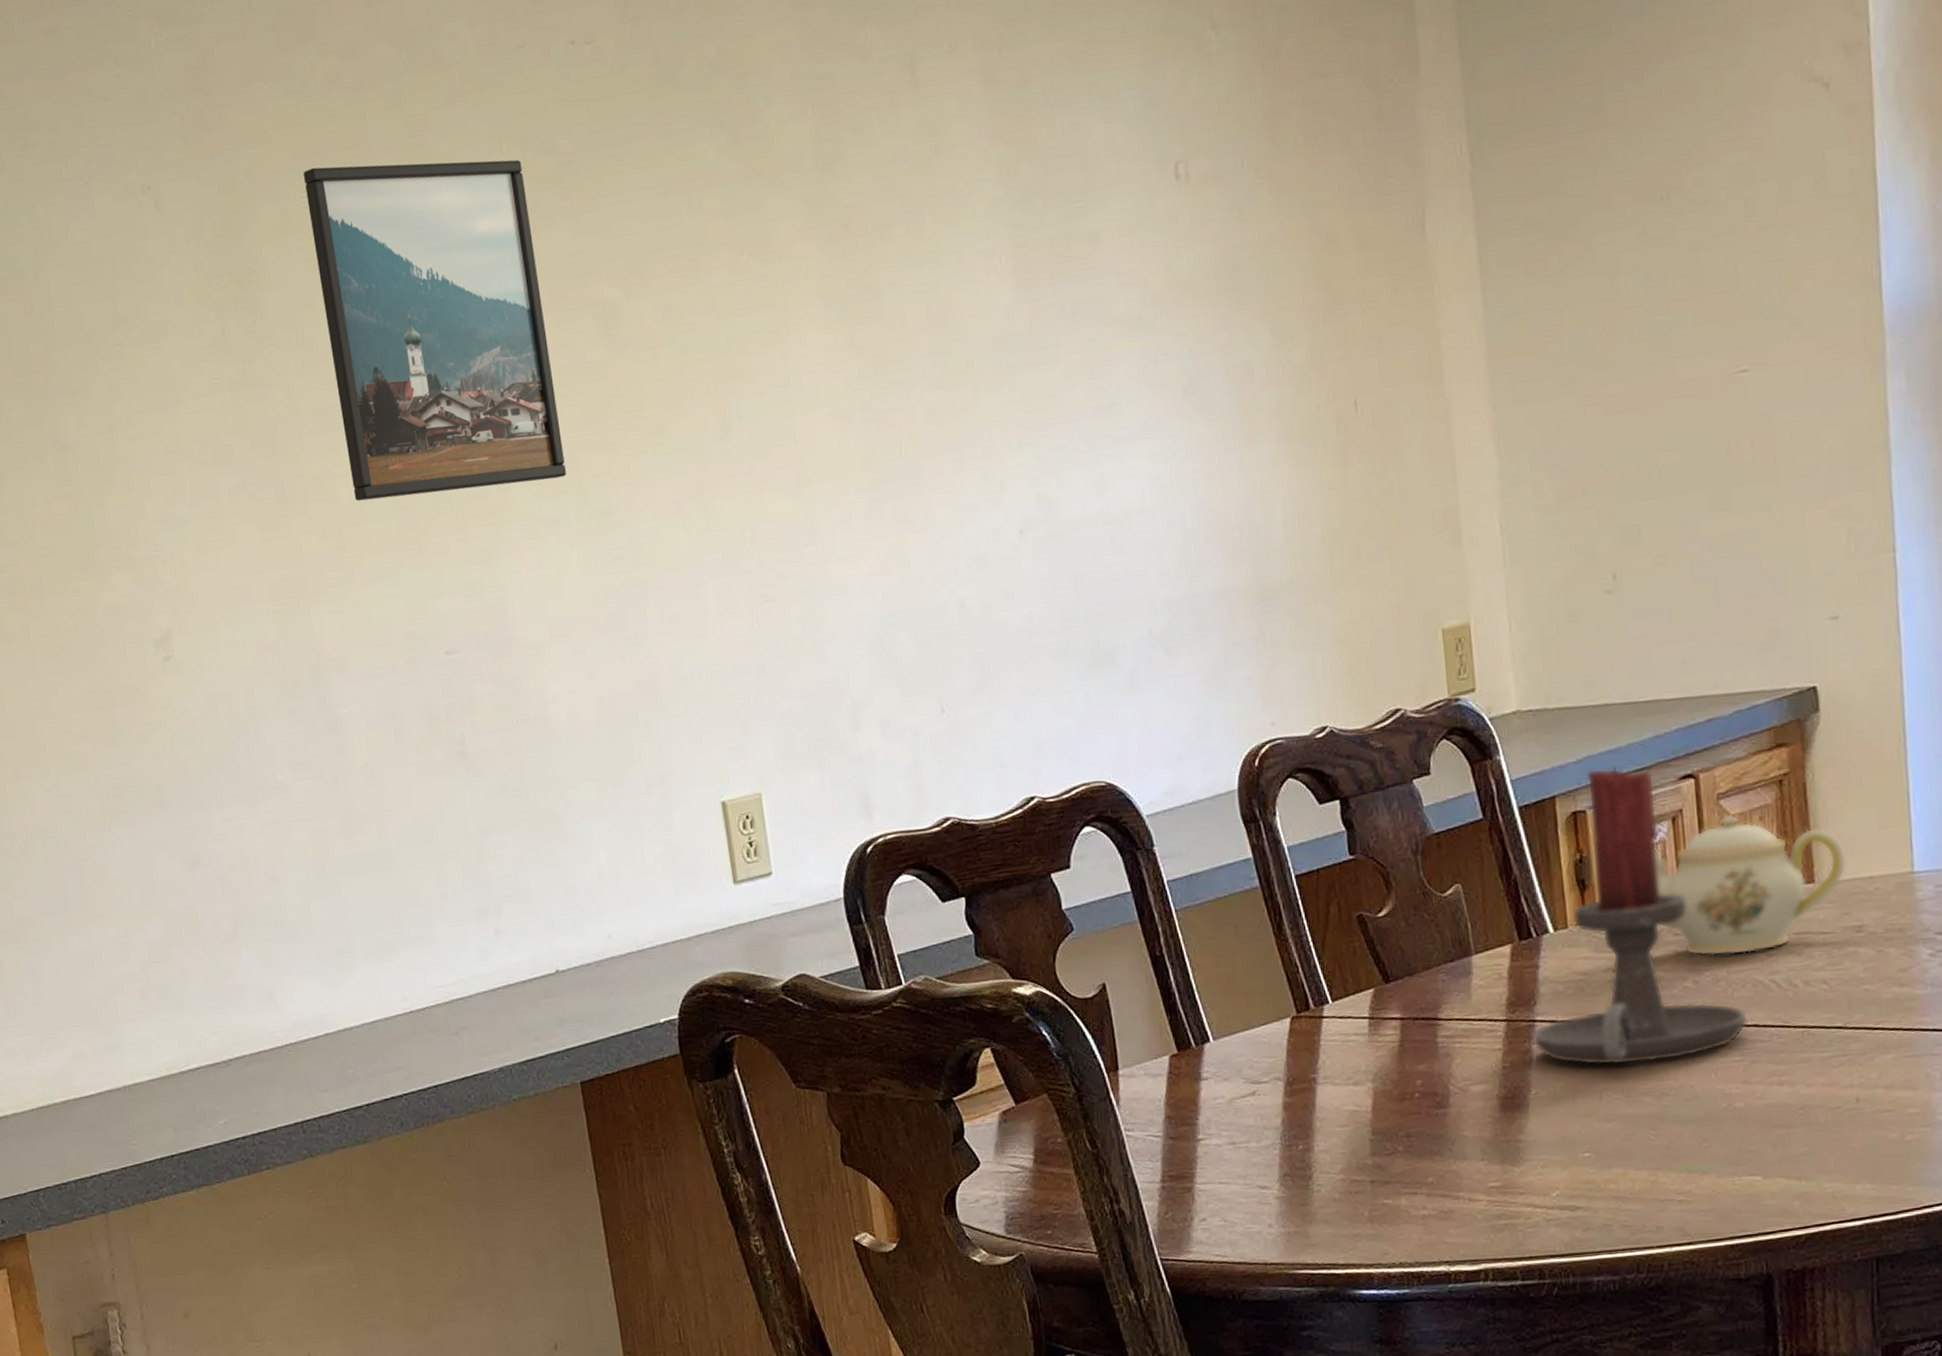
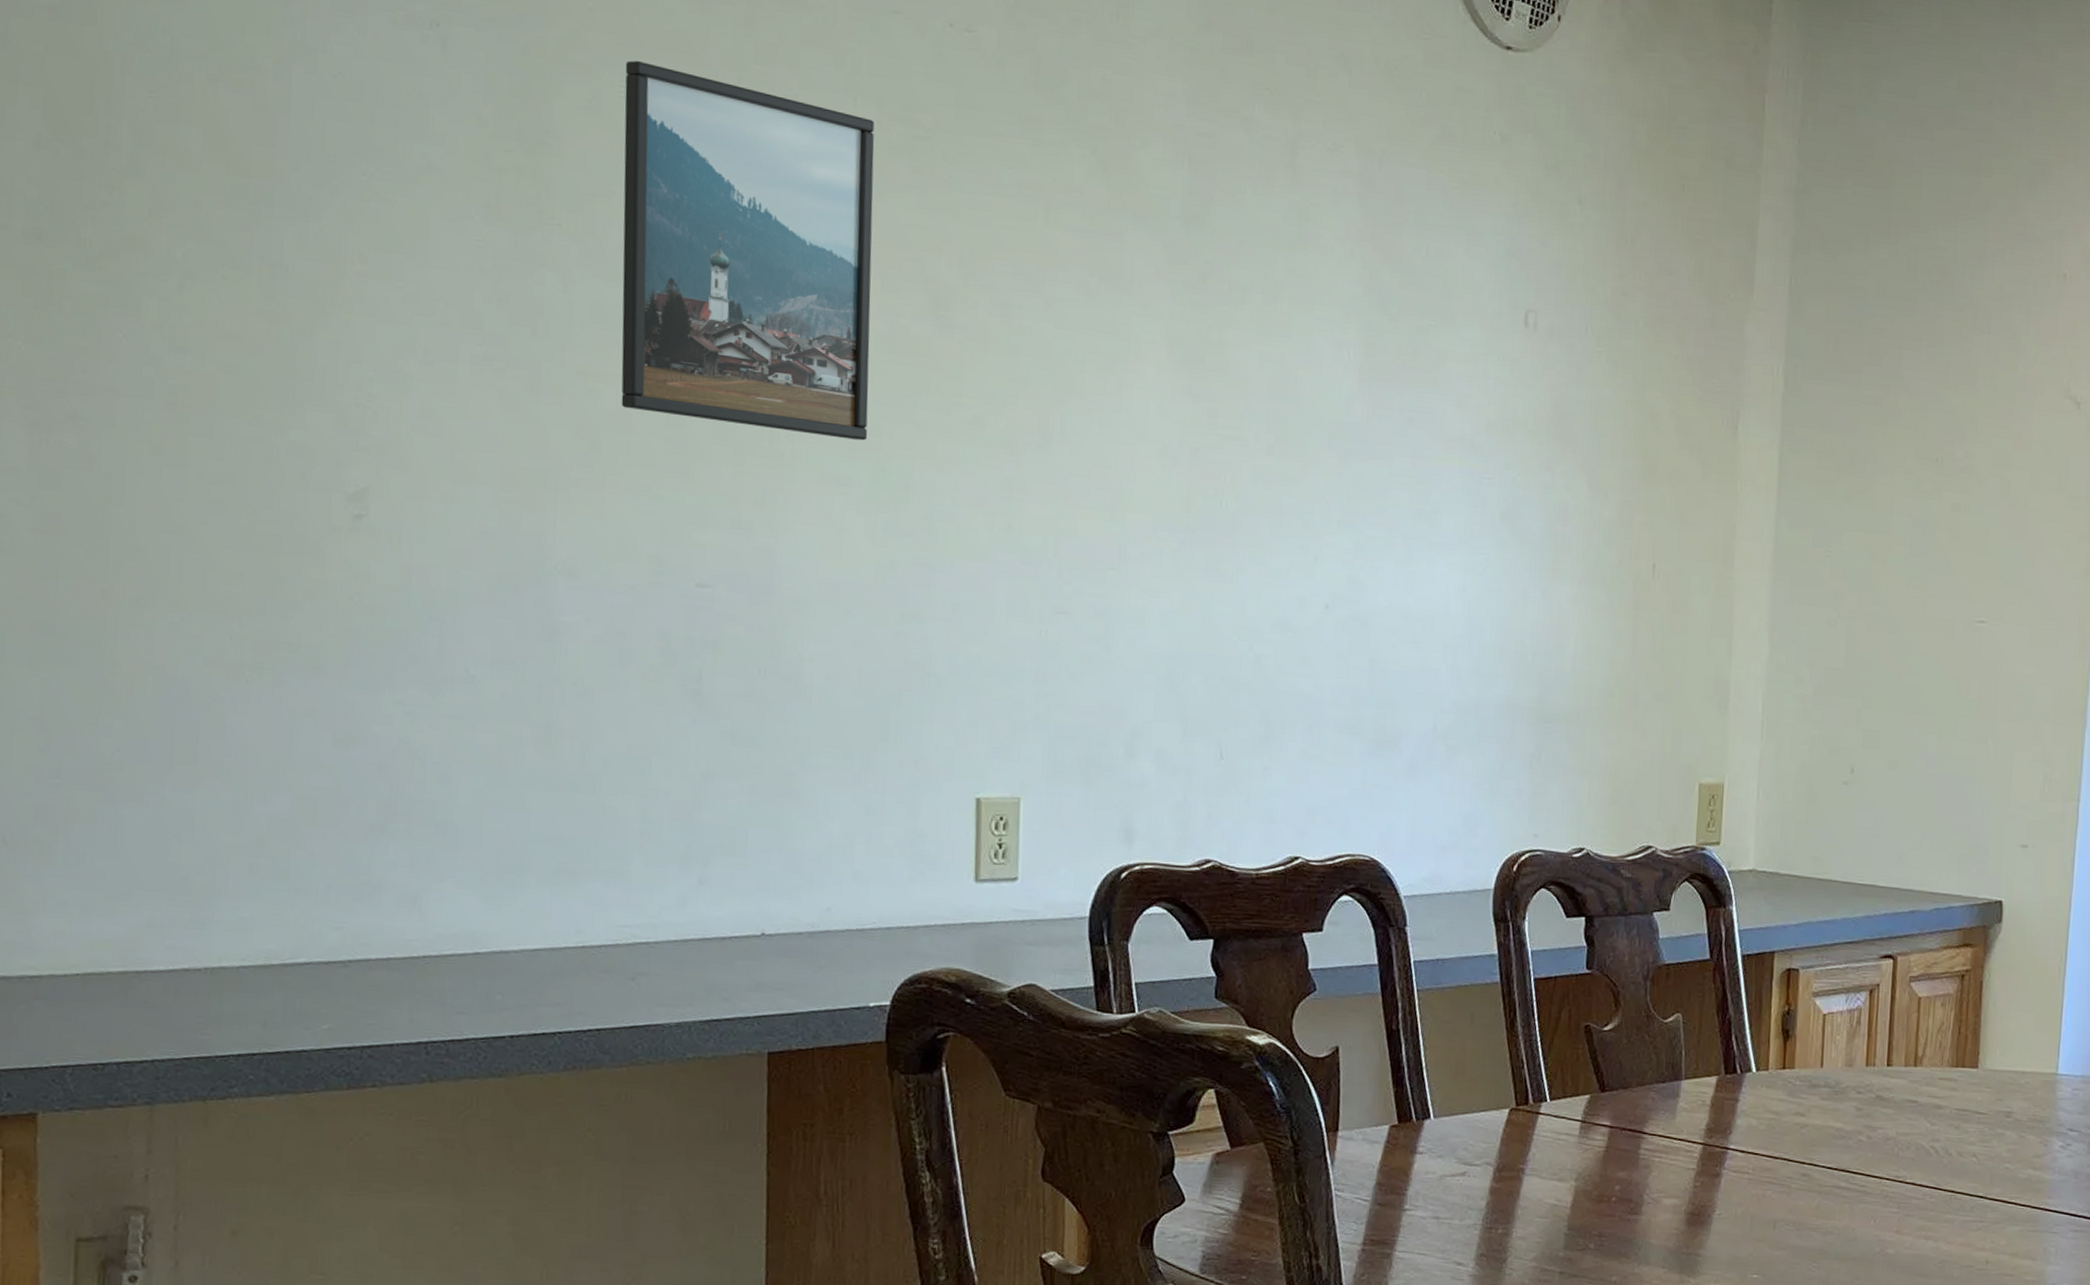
candle holder: present [1531,766,1749,1066] -> none [1723,934,1909,1203]
teapot: present [1655,814,1848,957] -> none [1845,996,2007,1120]

